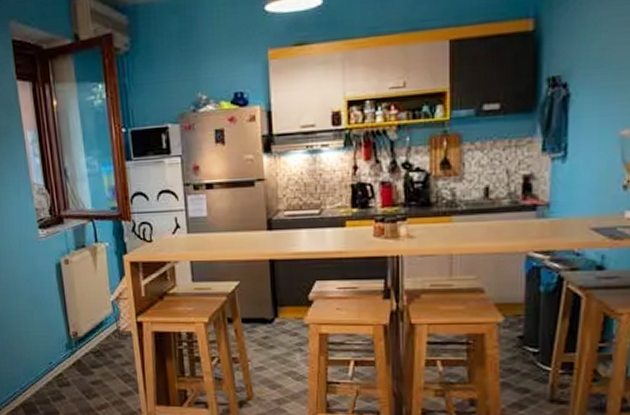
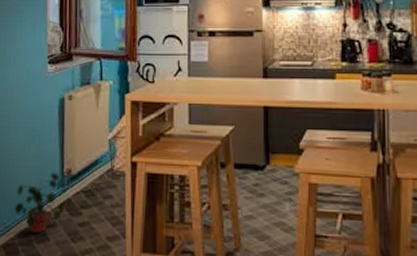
potted plant: none [26,336,76,393] -> present [14,172,65,234]

